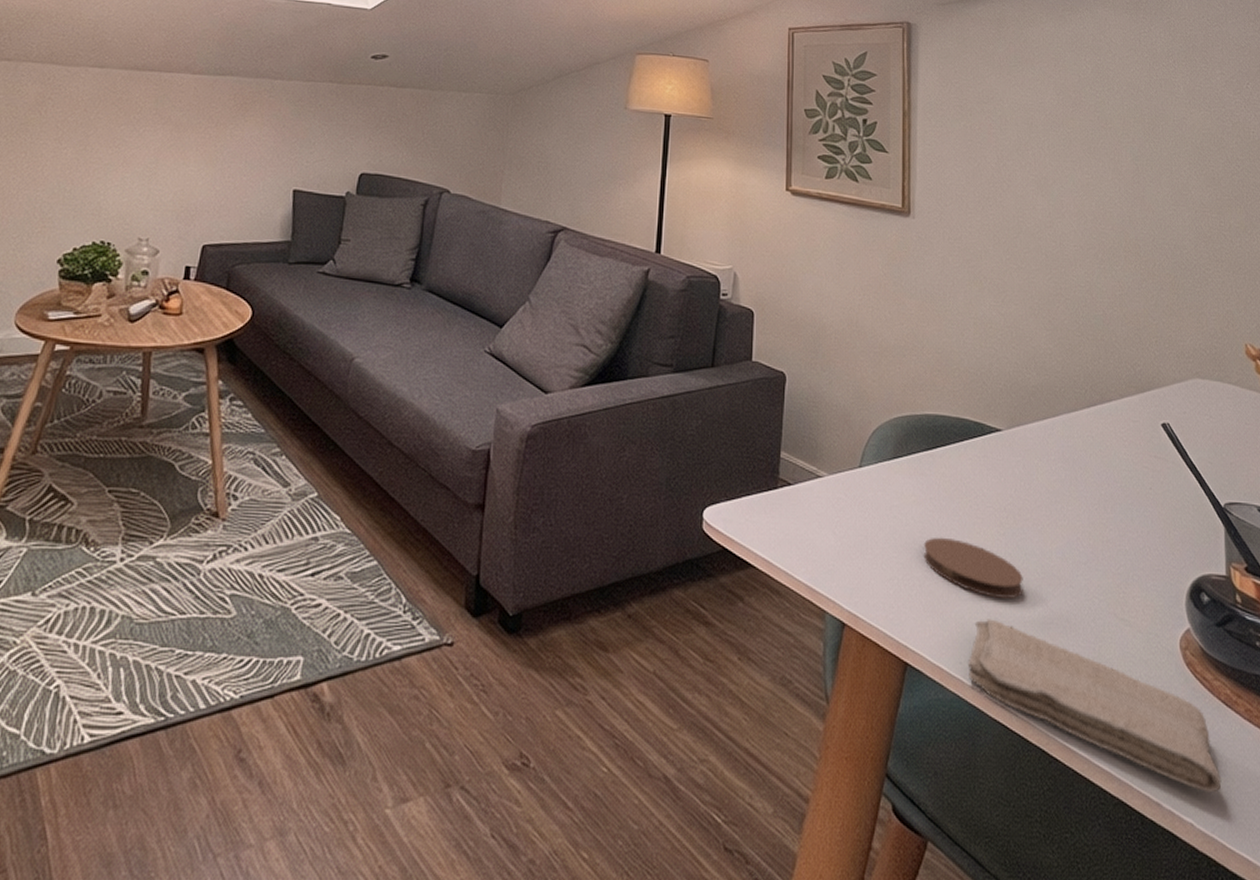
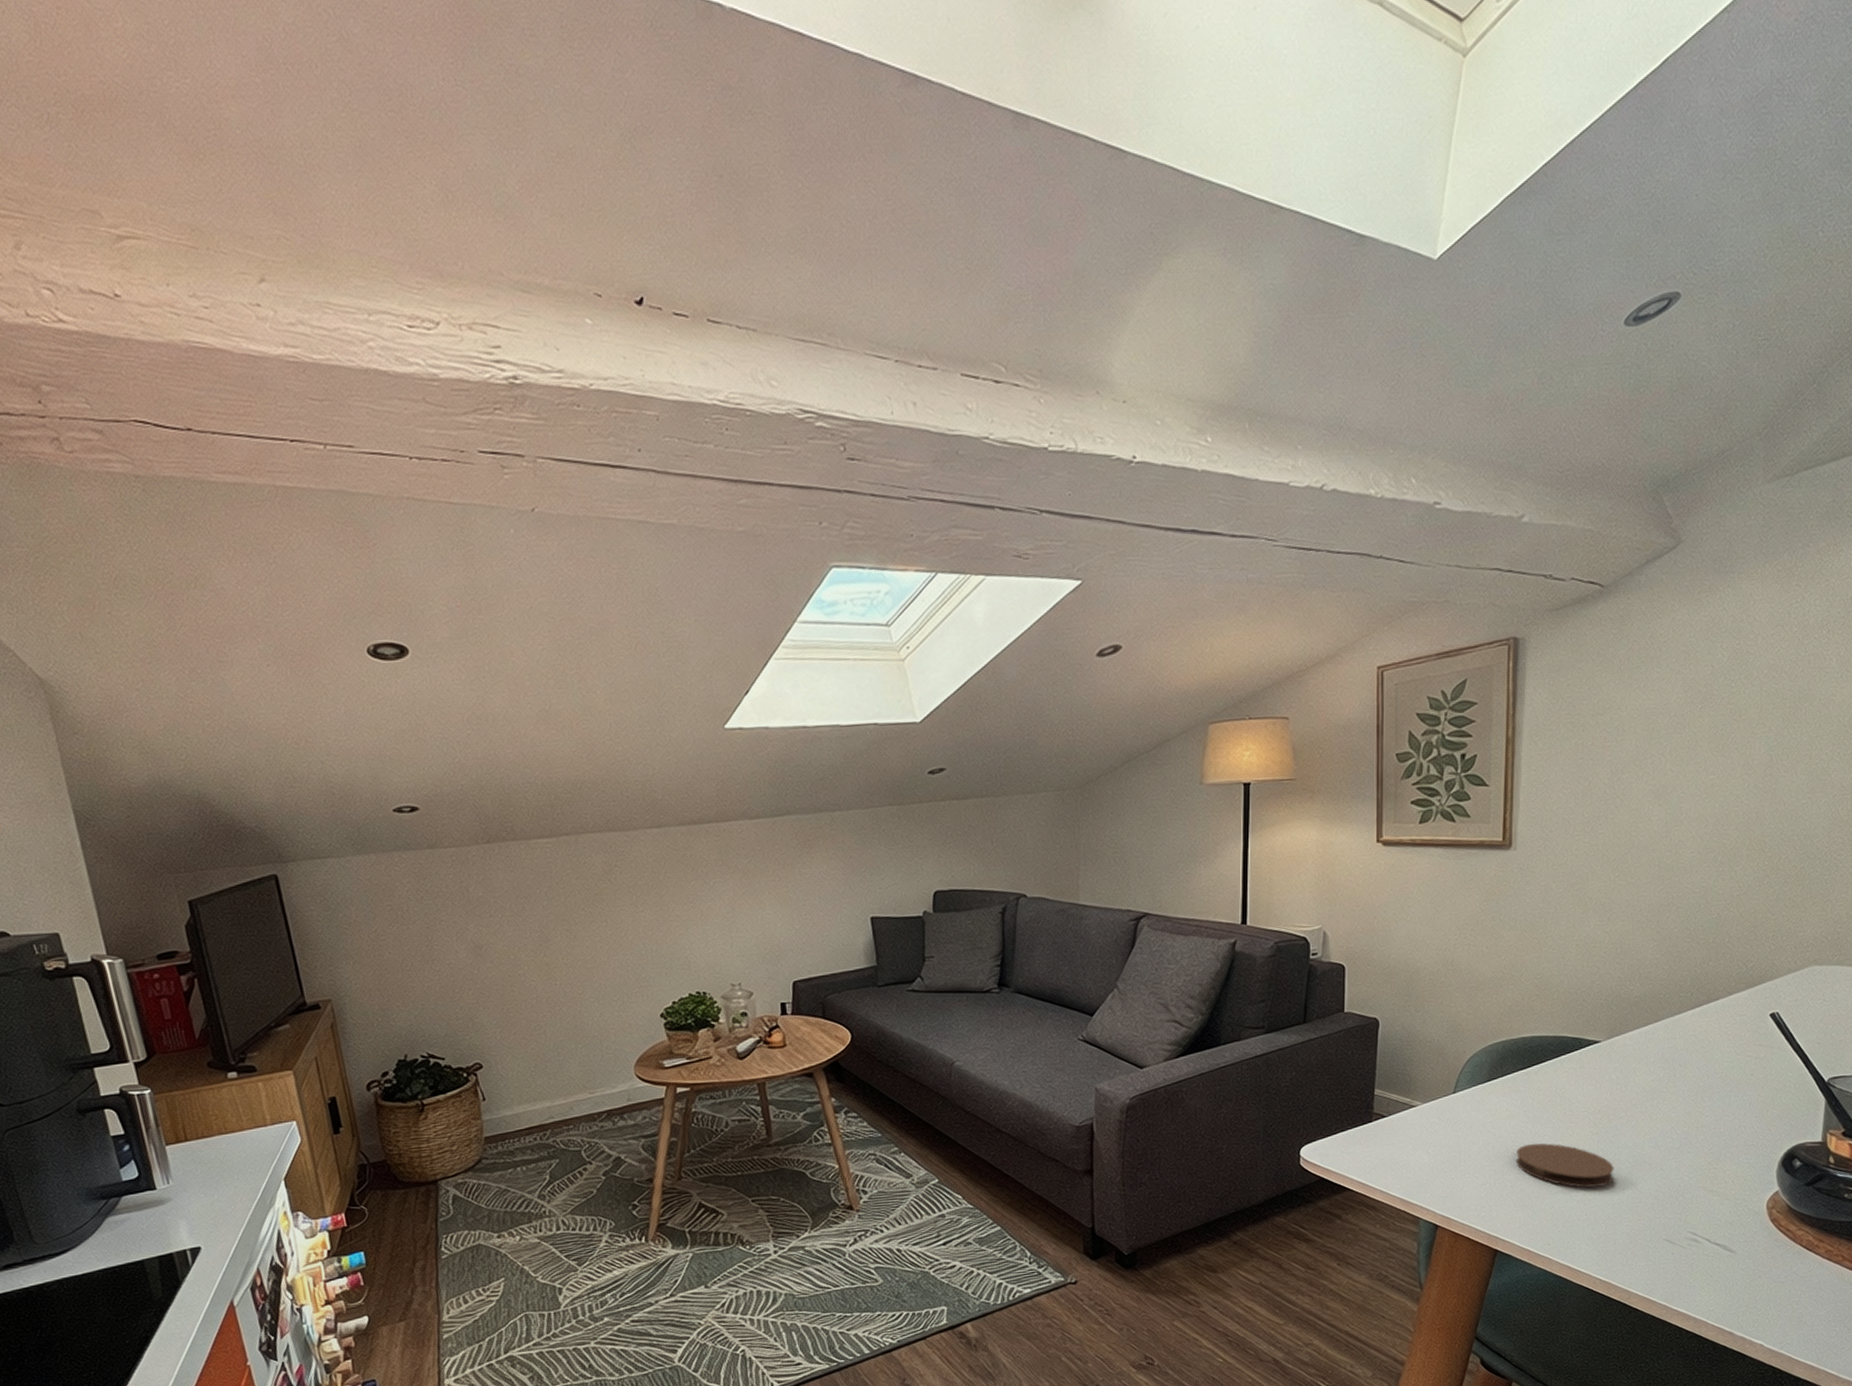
washcloth: present [967,619,1222,793] -> none [1555,1205,1795,1320]

